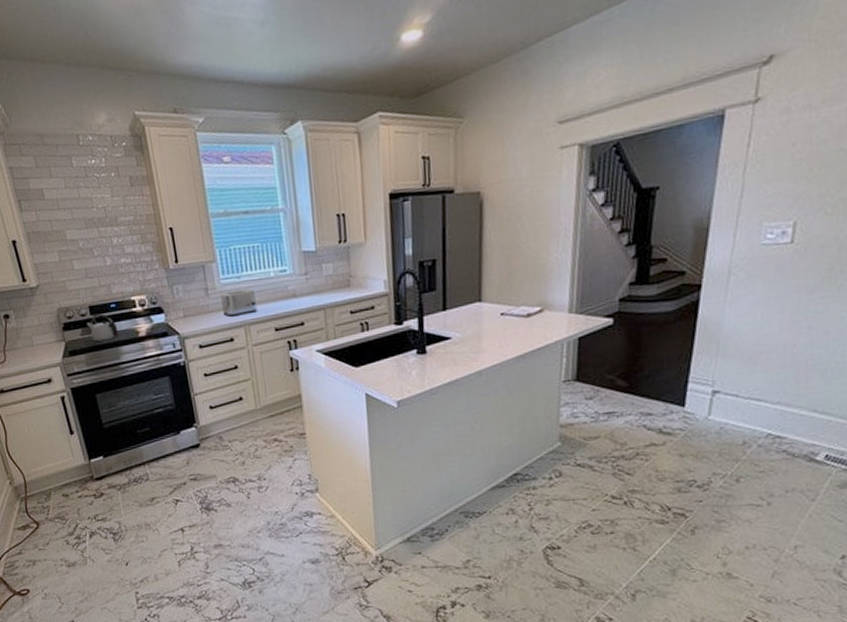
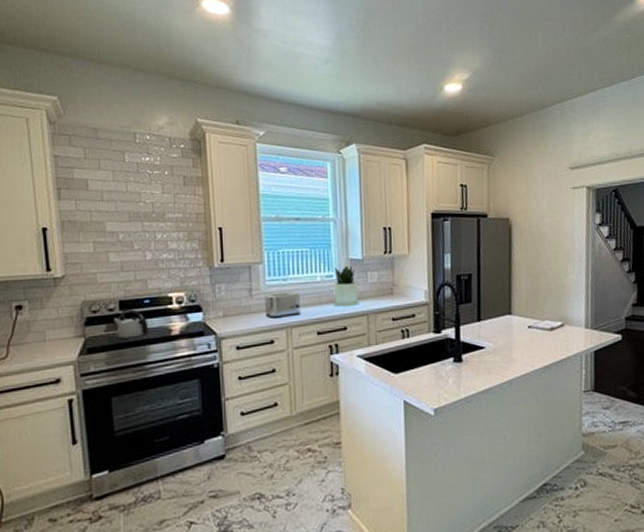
planter: none [287,258,317,303] -> present [332,265,360,308]

